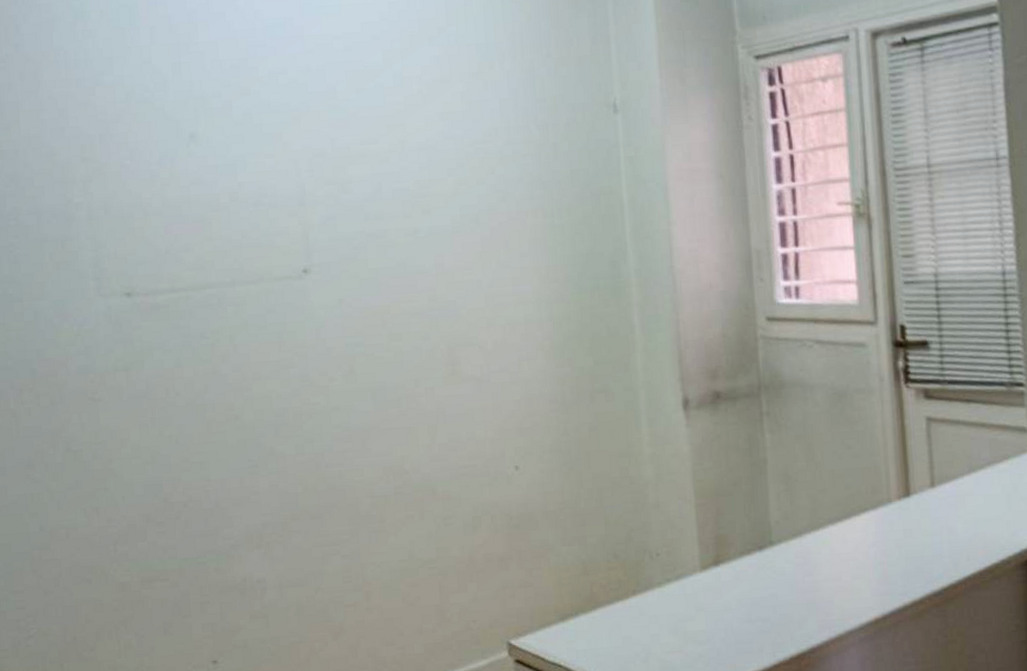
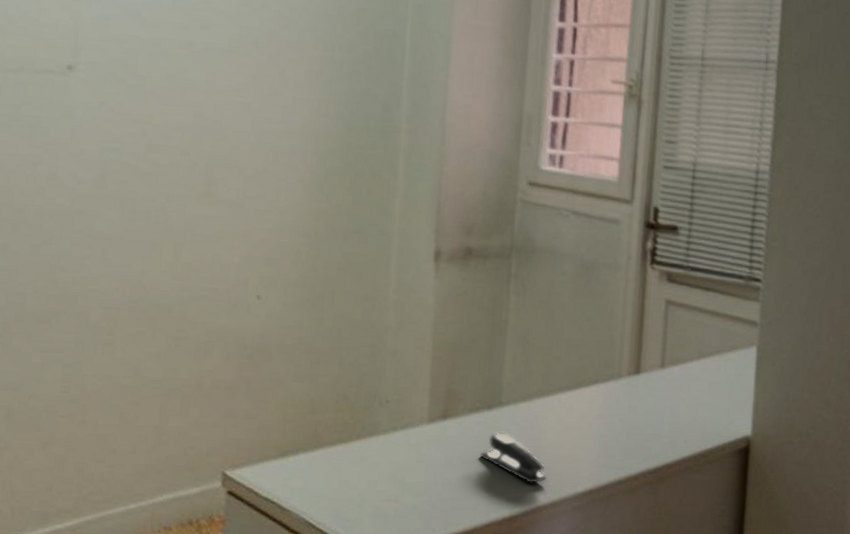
stapler: none [758,572,829,621] -> present [480,433,547,485]

